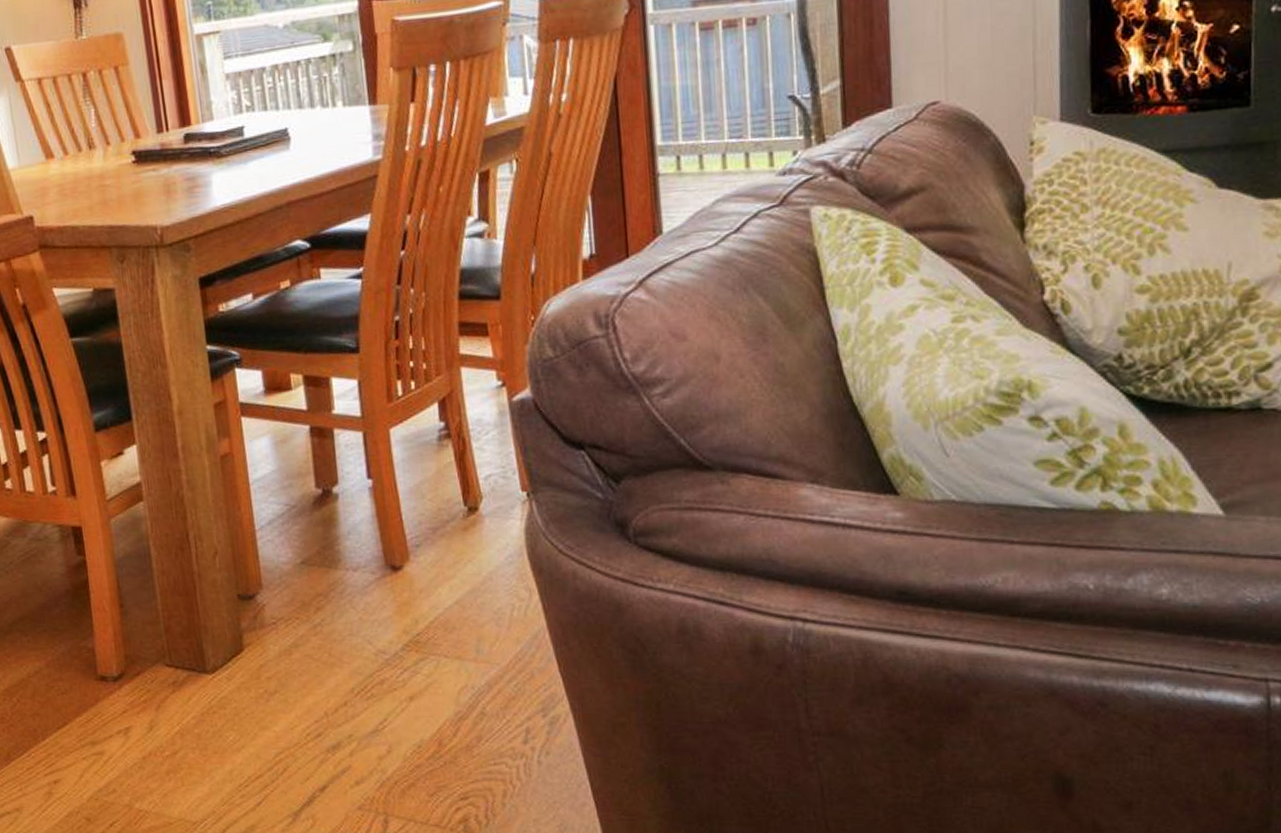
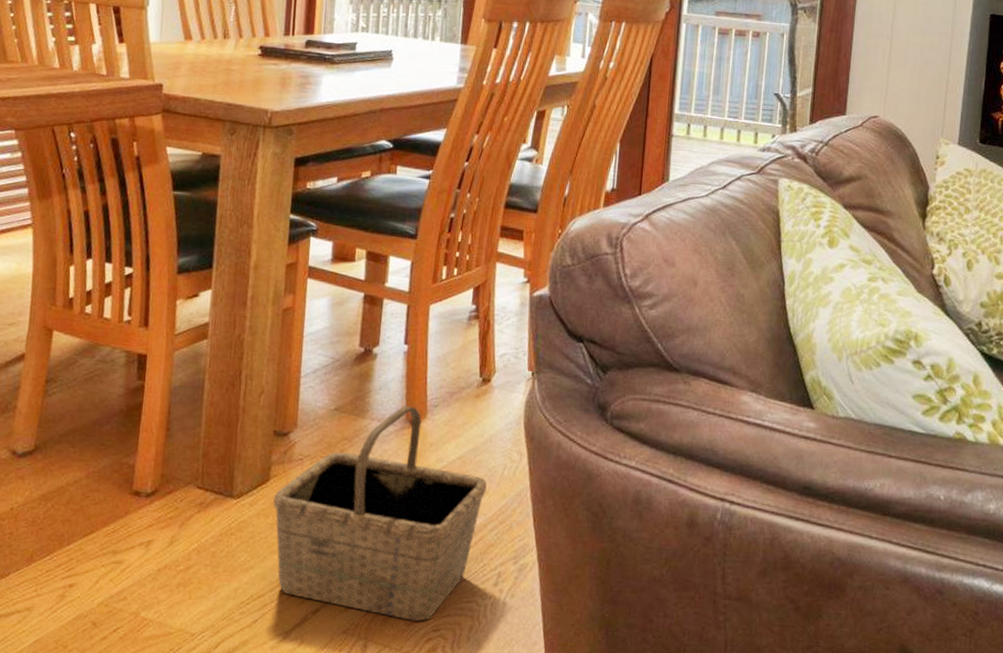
basket: none [252,549,496,790] -> present [273,406,487,621]

